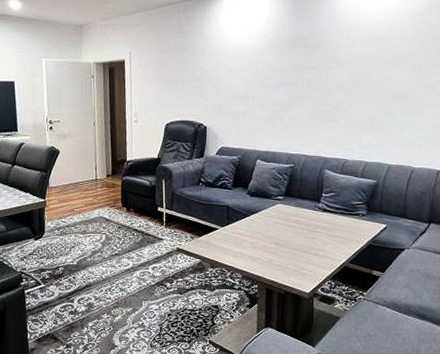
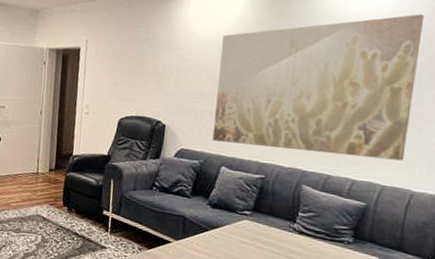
wall art: none [248,11,423,142] -> present [212,14,424,161]

